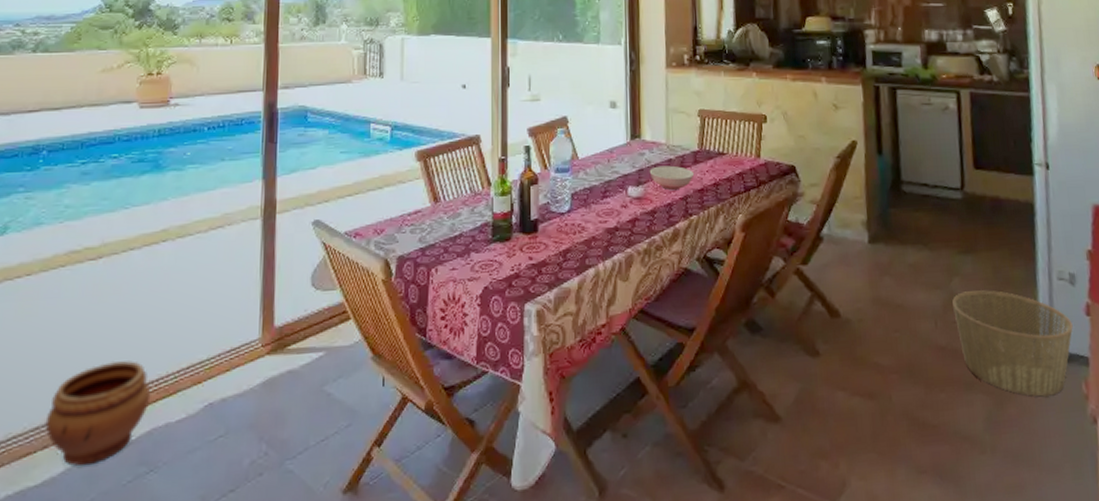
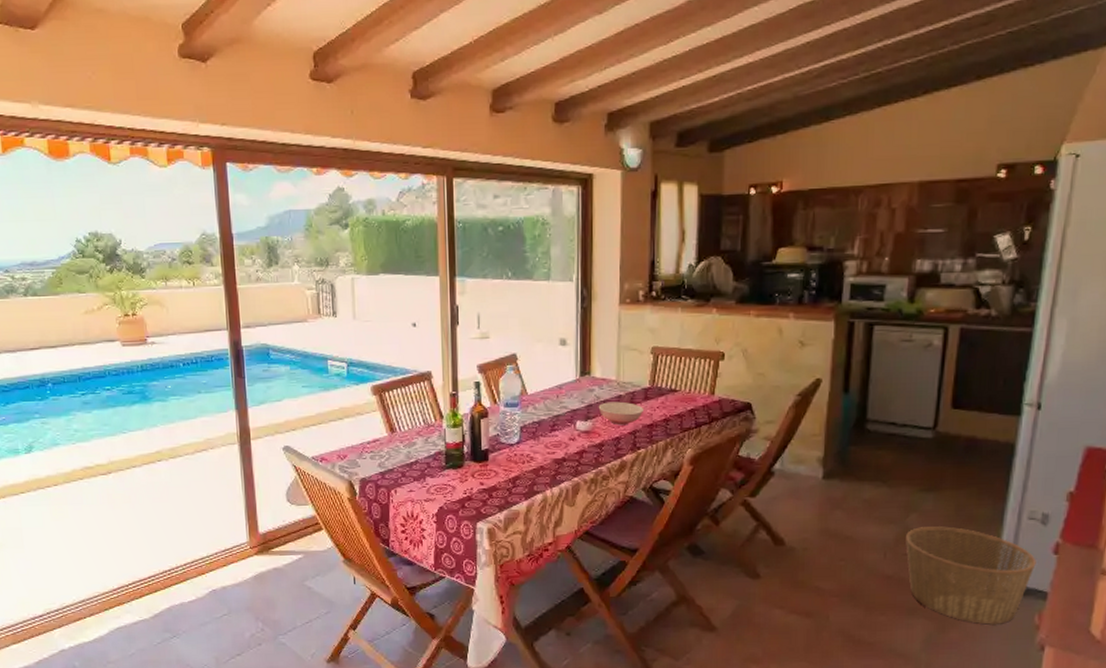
planter pot: present [45,360,151,467] -> none [88,554,166,630]

